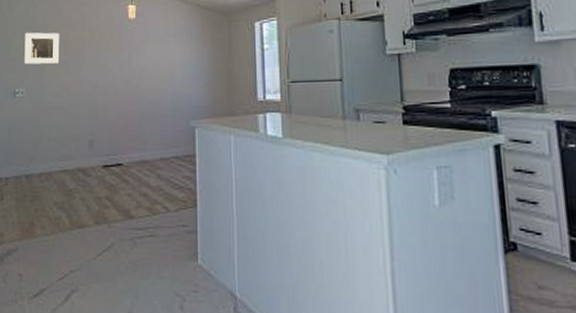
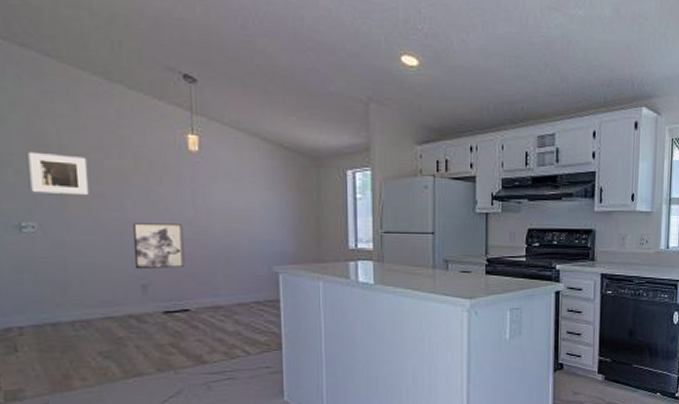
wall art: none [86,84,121,127] -> present [133,223,185,270]

